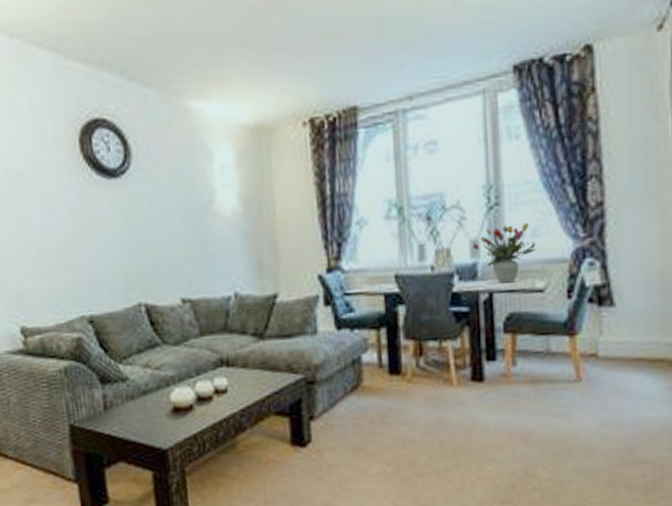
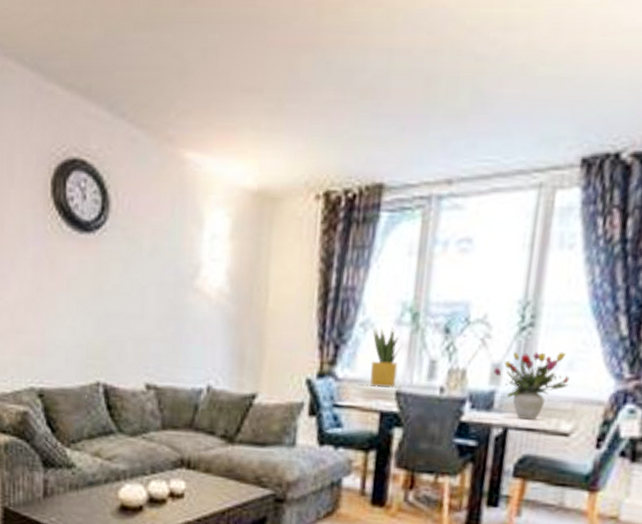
planter: none [367,222,394,274] -> present [370,327,403,388]

